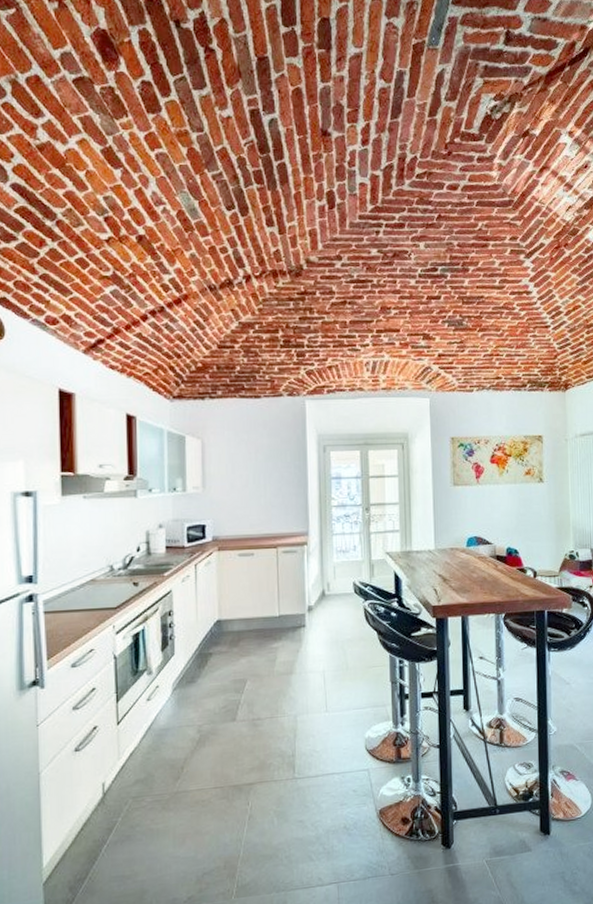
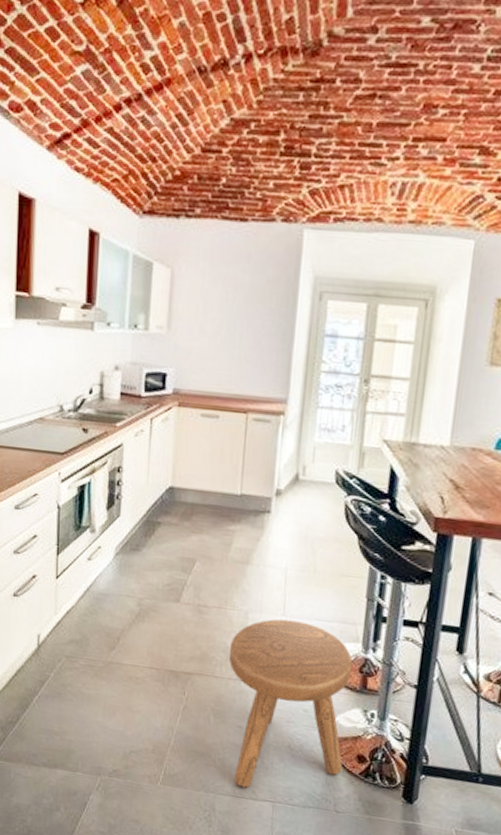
stool: none [284,713,392,878] -> present [228,619,352,788]

